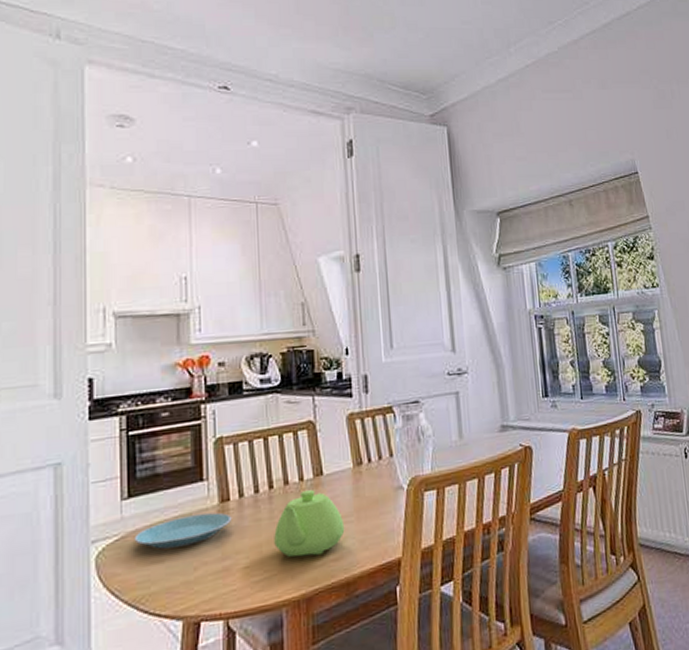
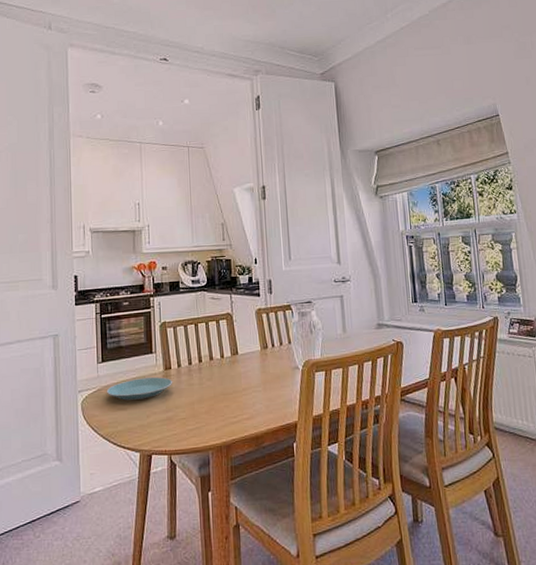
teapot: present [274,490,345,557] -> none [203,365,255,415]

